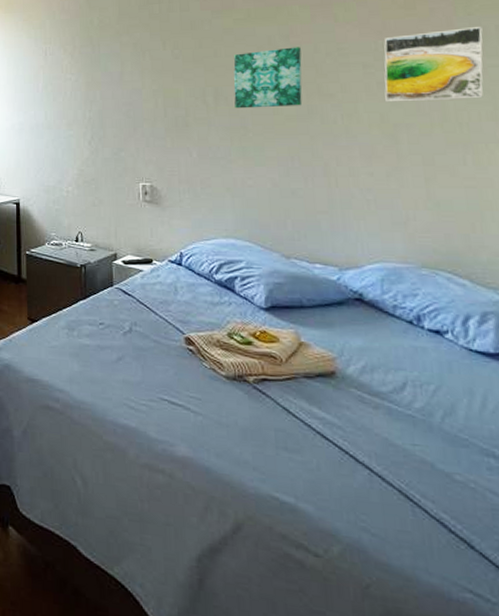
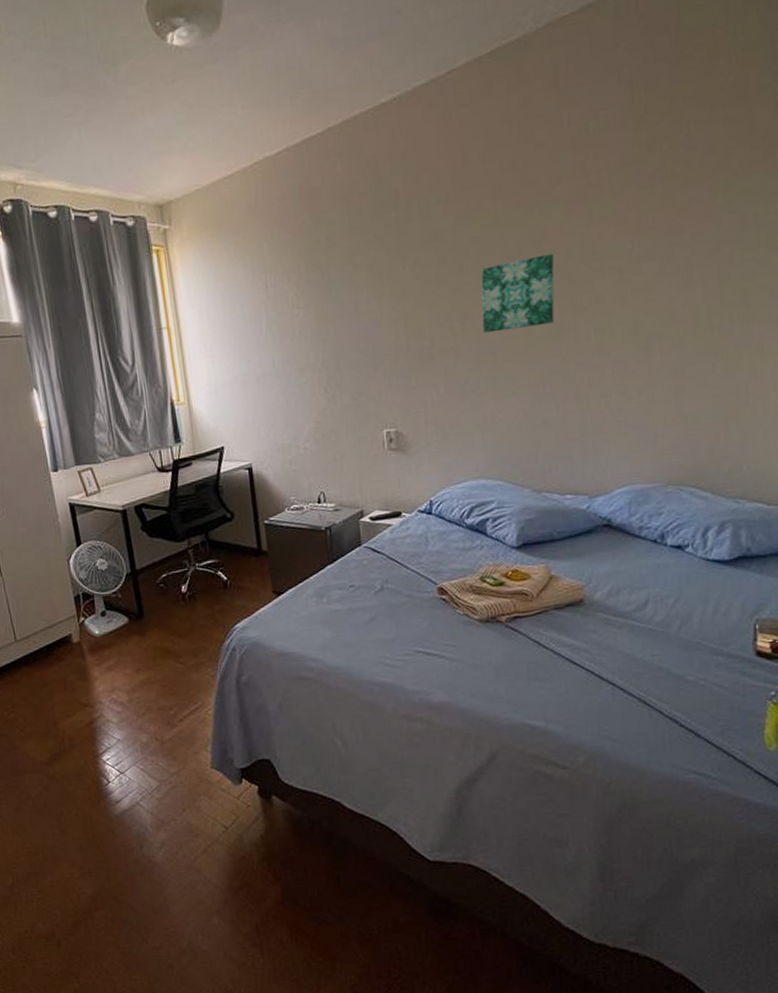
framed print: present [384,27,484,102] -> none [639,215,741,311]

